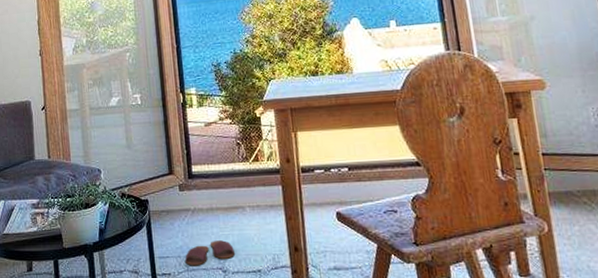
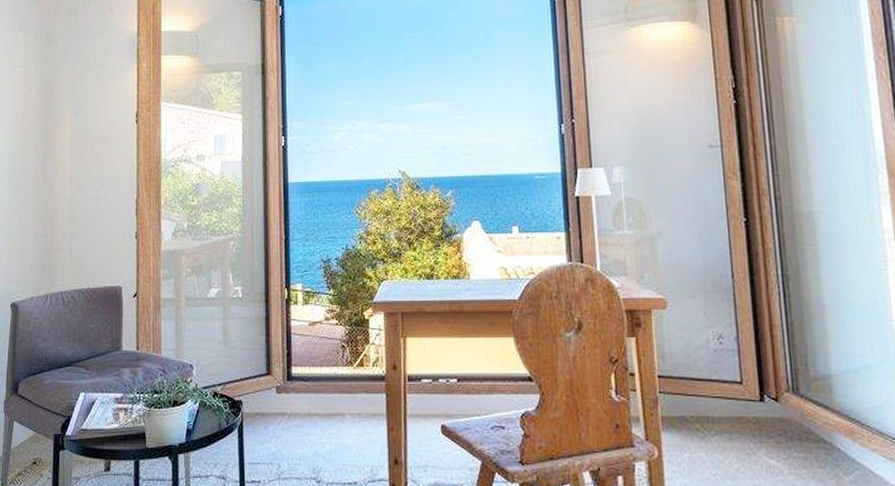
slippers: present [185,240,235,266] -> none [277,448,330,475]

